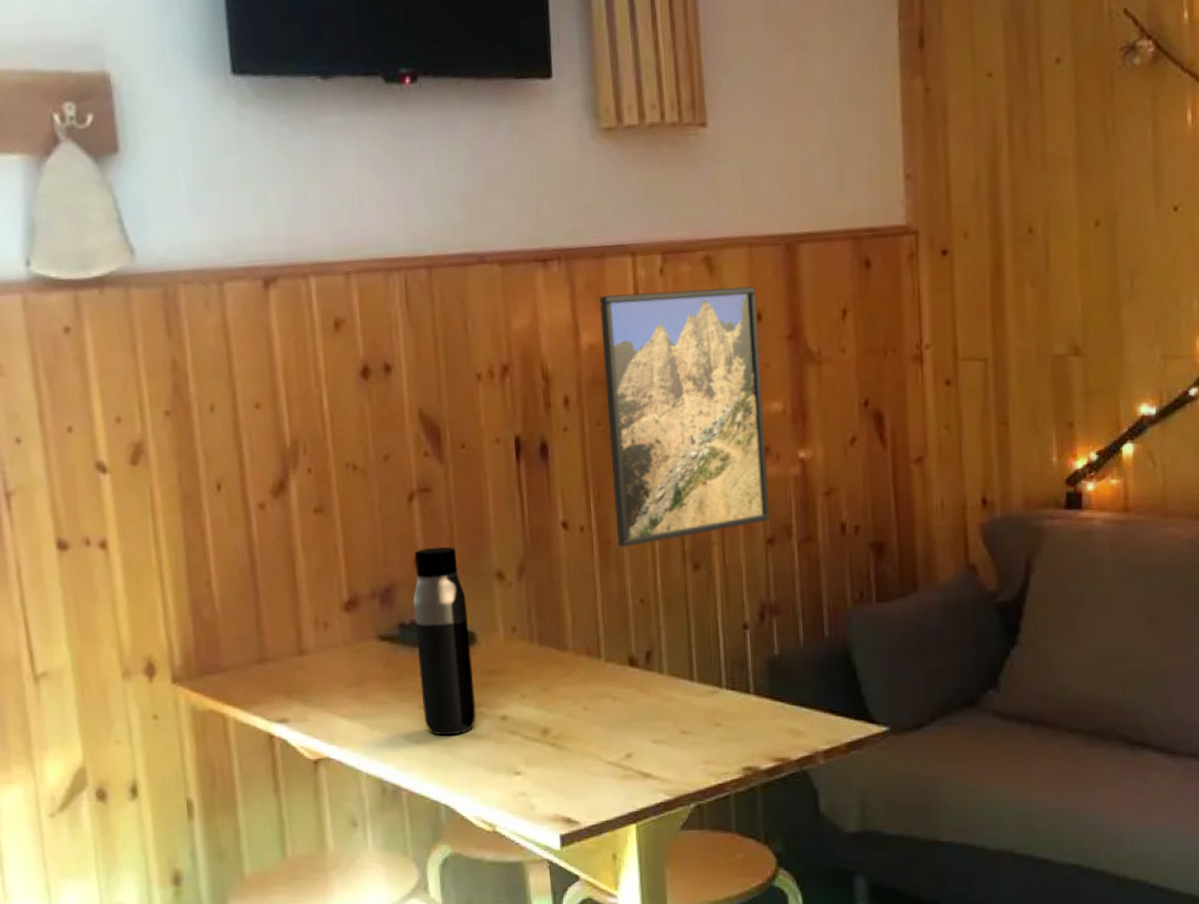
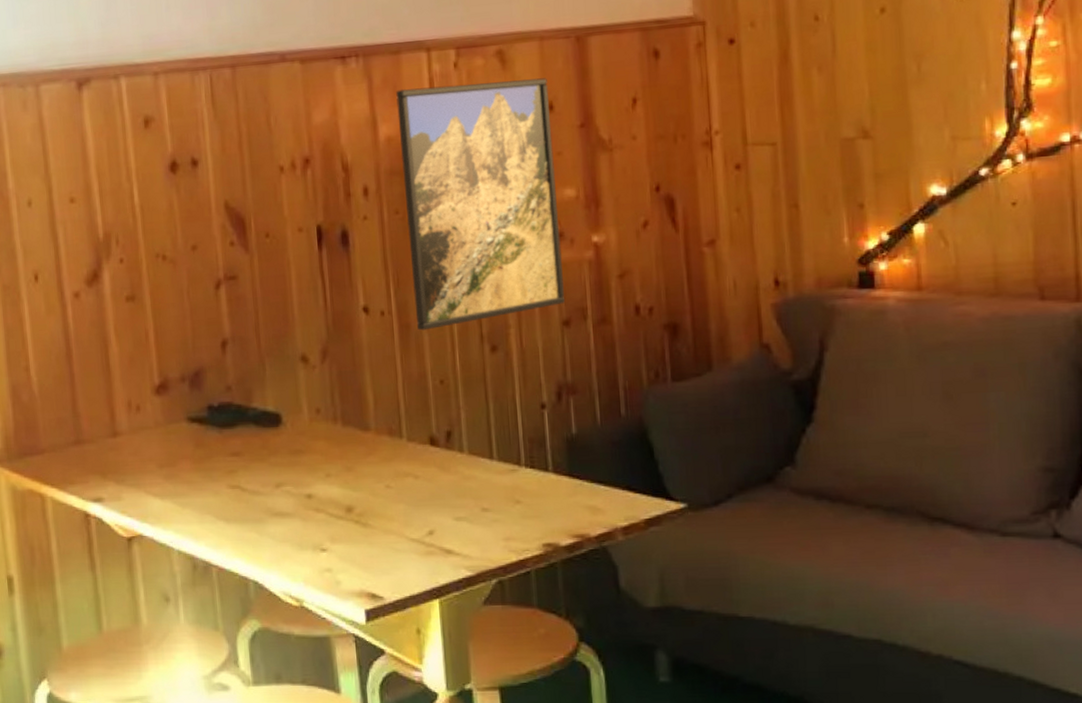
water bottle: present [413,546,476,736] -> none [221,331,283,514]

